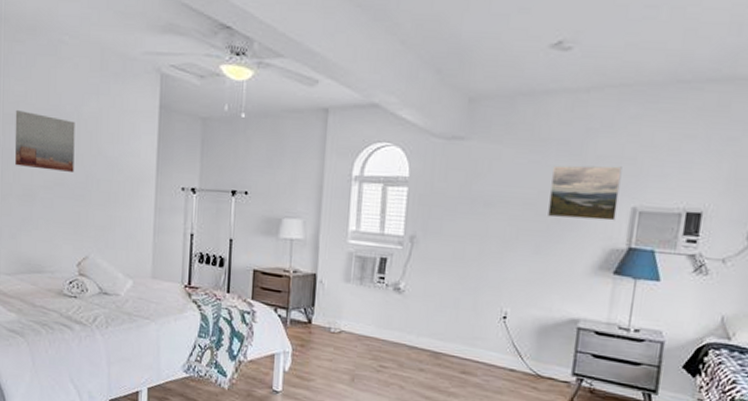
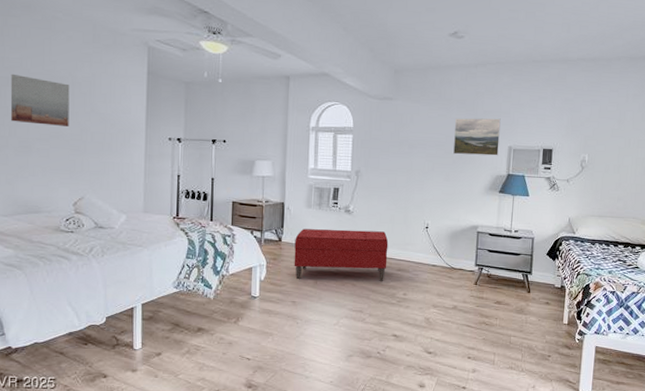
bench: none [325,309,451,386] -> present [294,229,389,281]

